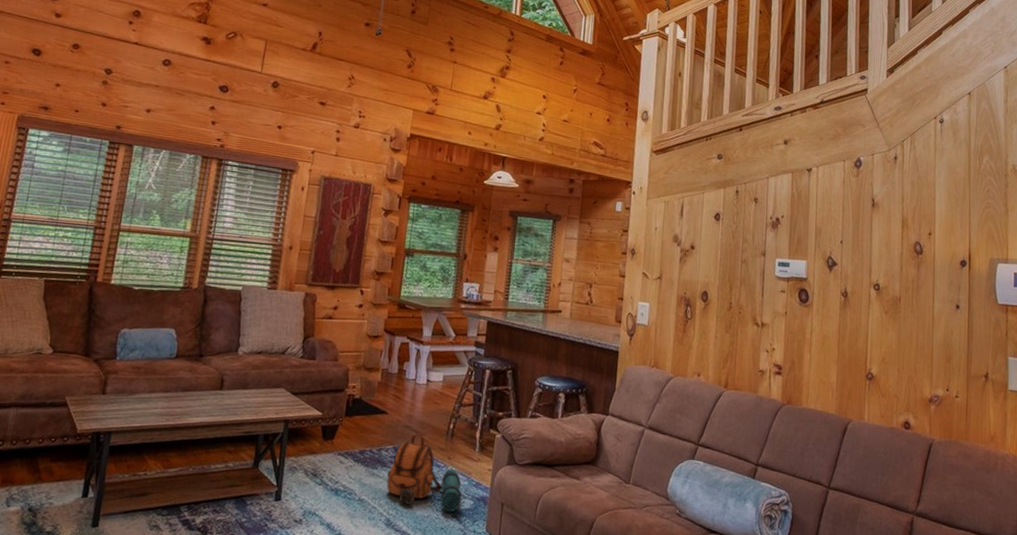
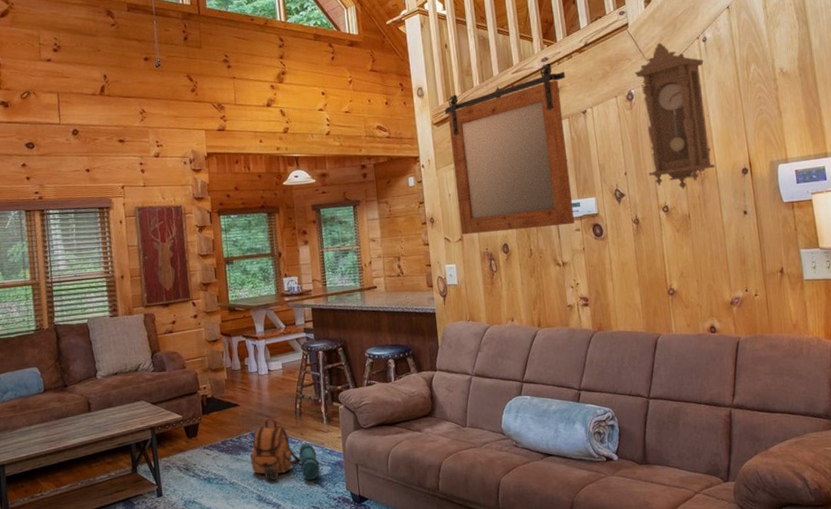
mirror: none [661,112,797,284] -> present [444,63,575,235]
pendulum clock: none [865,114,938,270] -> present [634,42,715,190]

